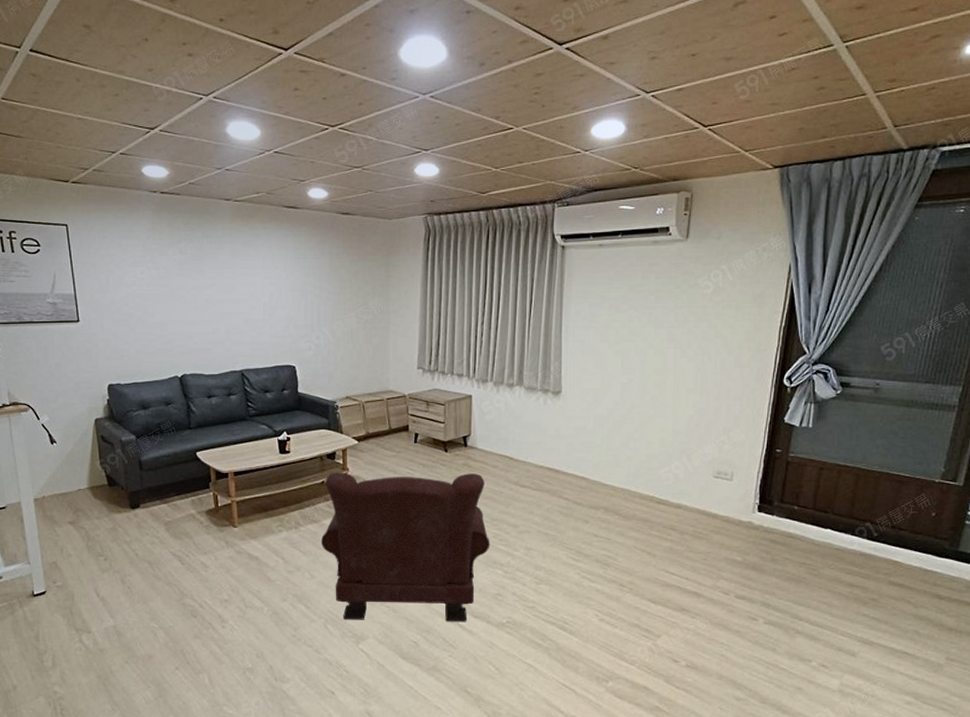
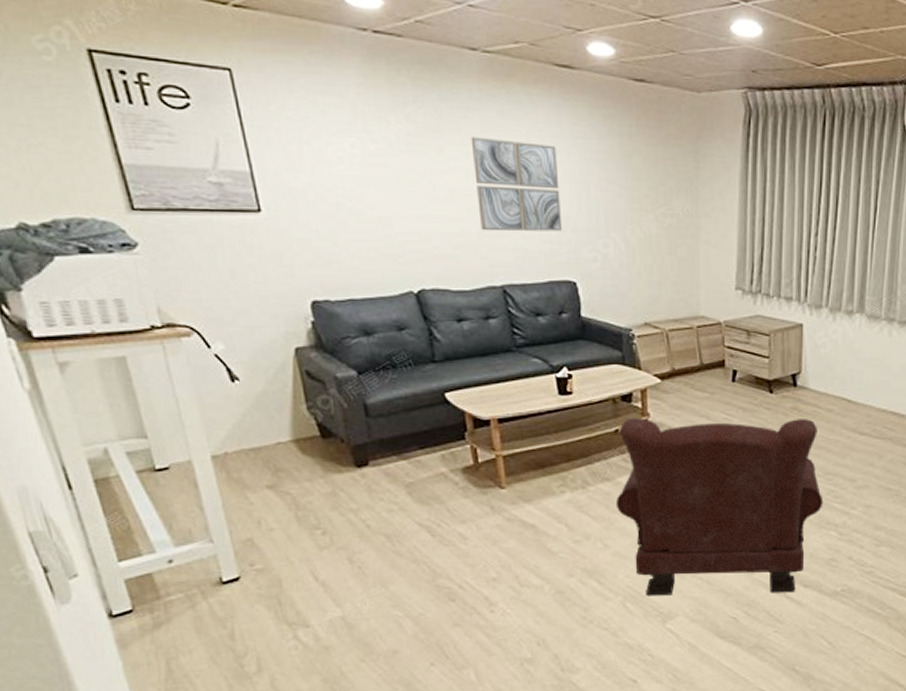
wall art: none [223,261,287,330] -> present [470,136,563,232]

